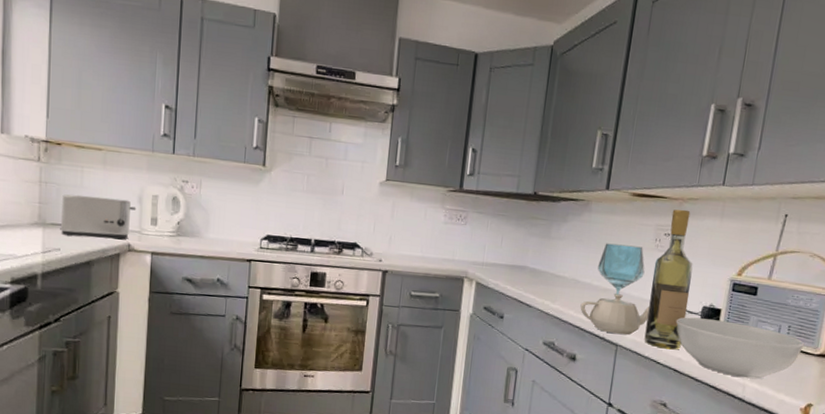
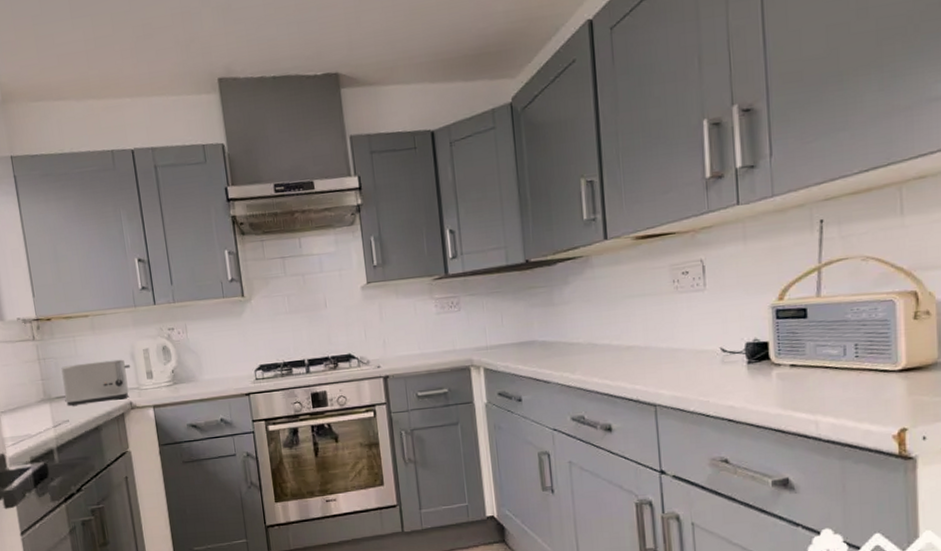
teapot: present [580,293,650,335] -> none [604,349,685,394]
wine glass: present [597,243,645,295] -> none [614,292,669,351]
bottle: present [644,209,693,350] -> none [678,241,731,399]
bowl: present [675,317,805,380] -> none [717,352,880,415]

